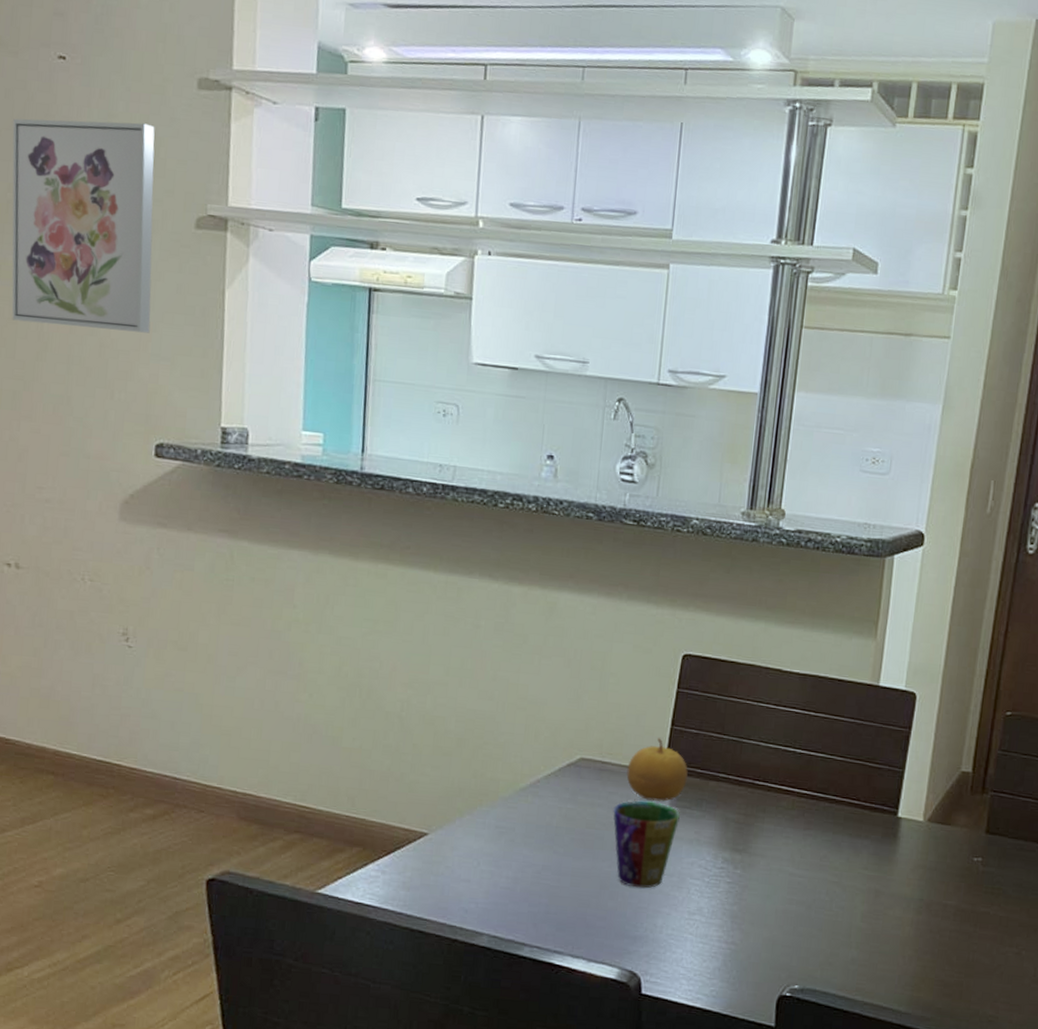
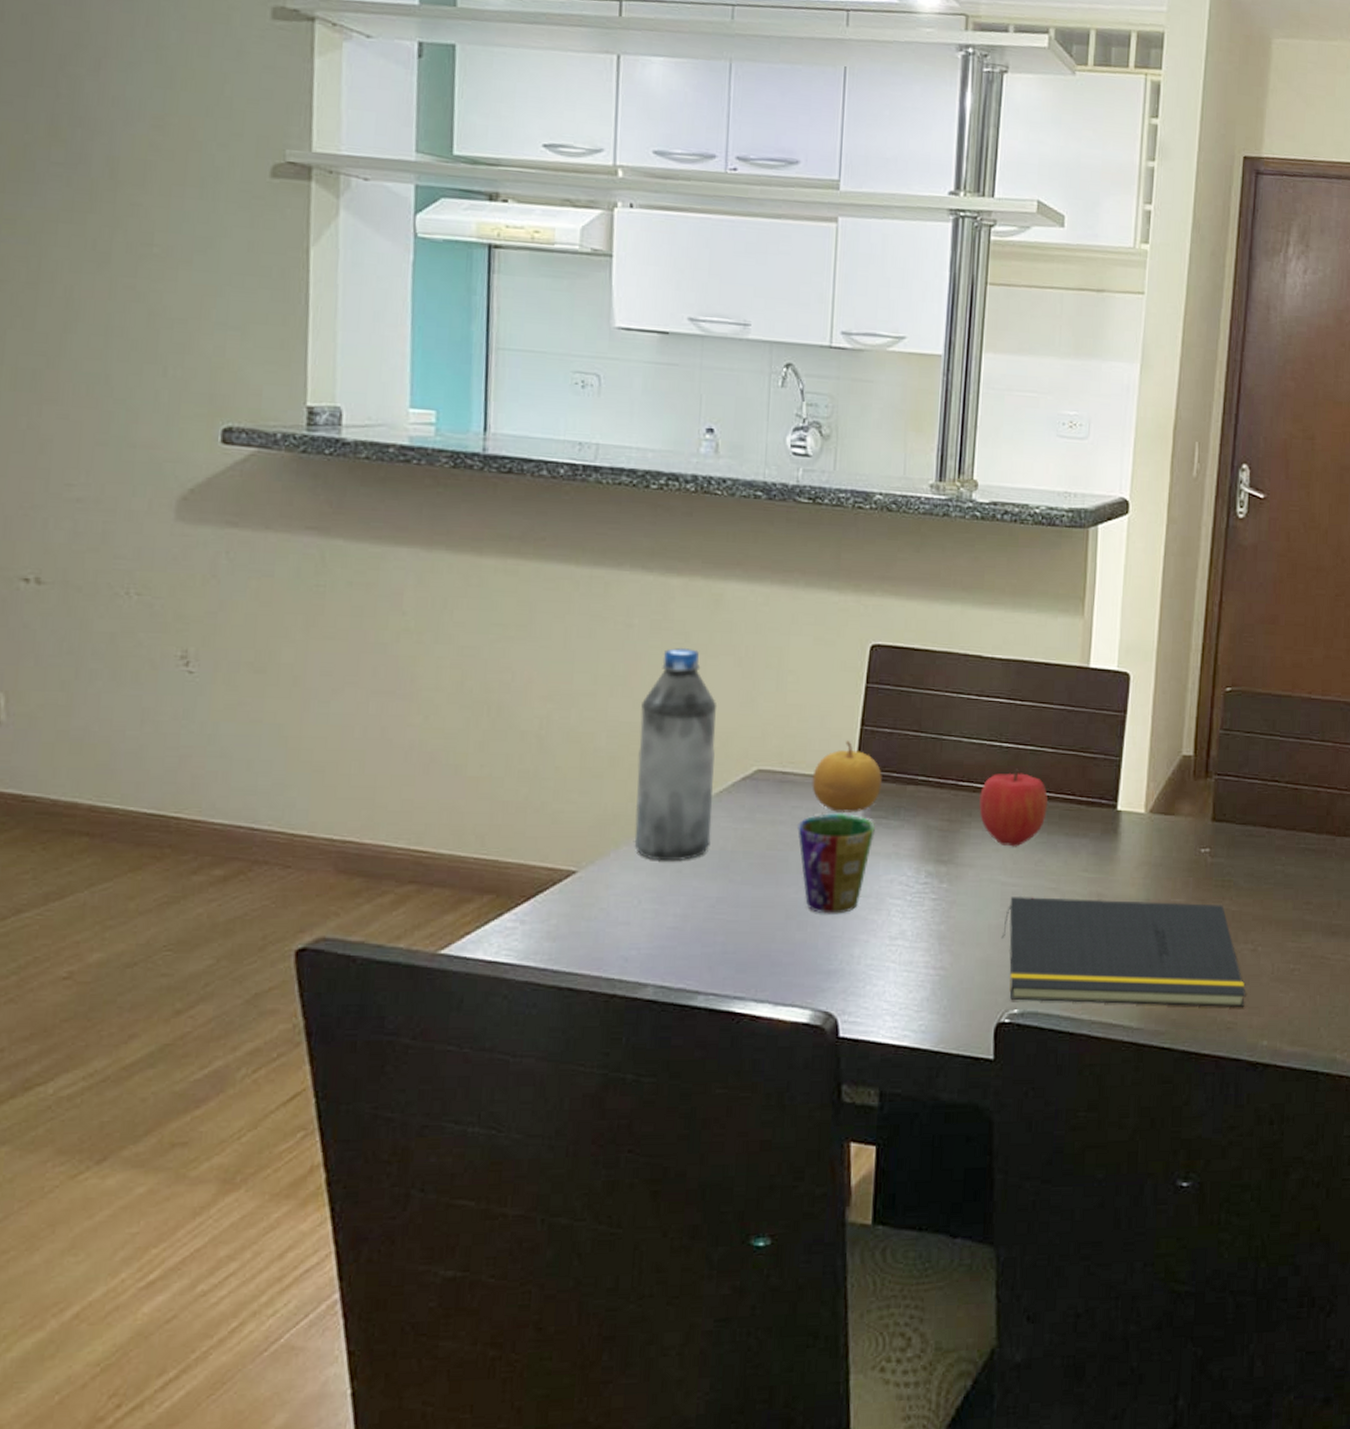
wall art: present [12,118,155,333] -> none [30,48,218,299]
water bottle: none [476,647,549,831] -> present [634,647,718,860]
fruit: none [772,773,835,843] -> present [978,769,1048,847]
notepad: none [786,886,1009,1004] -> present [1001,895,1246,1008]

